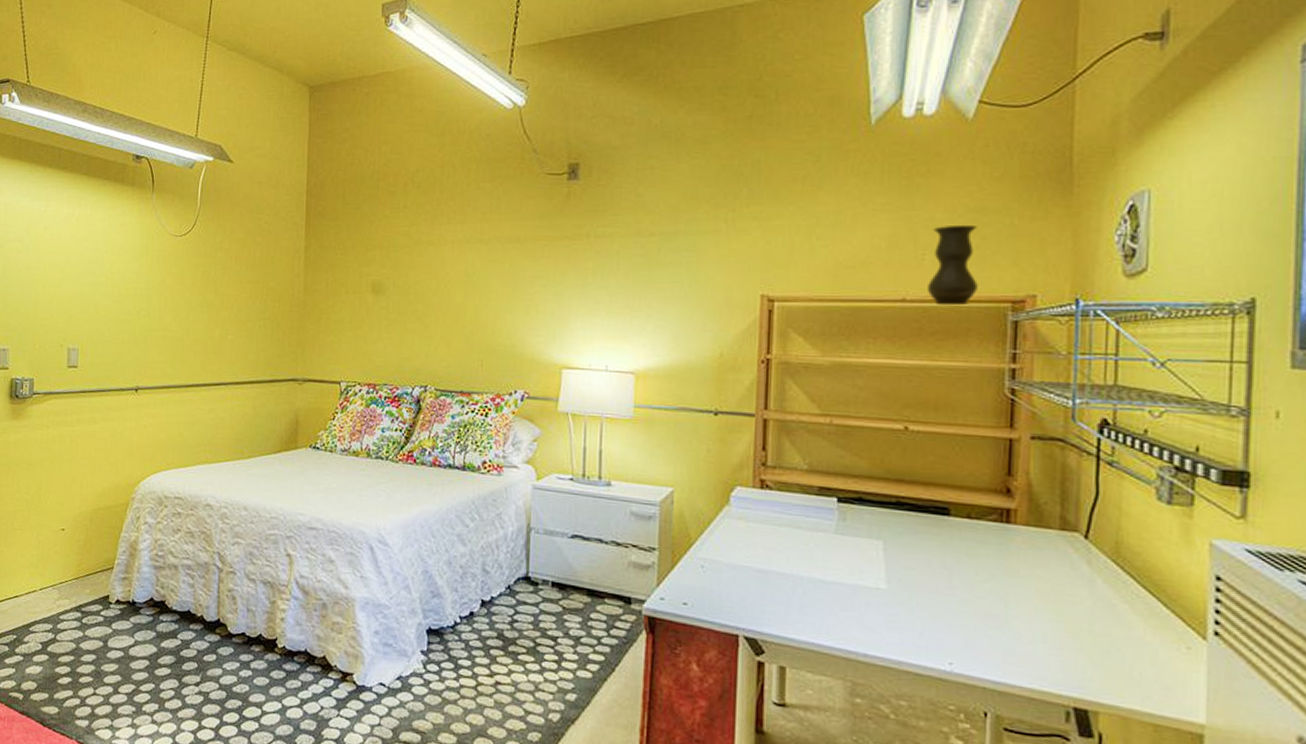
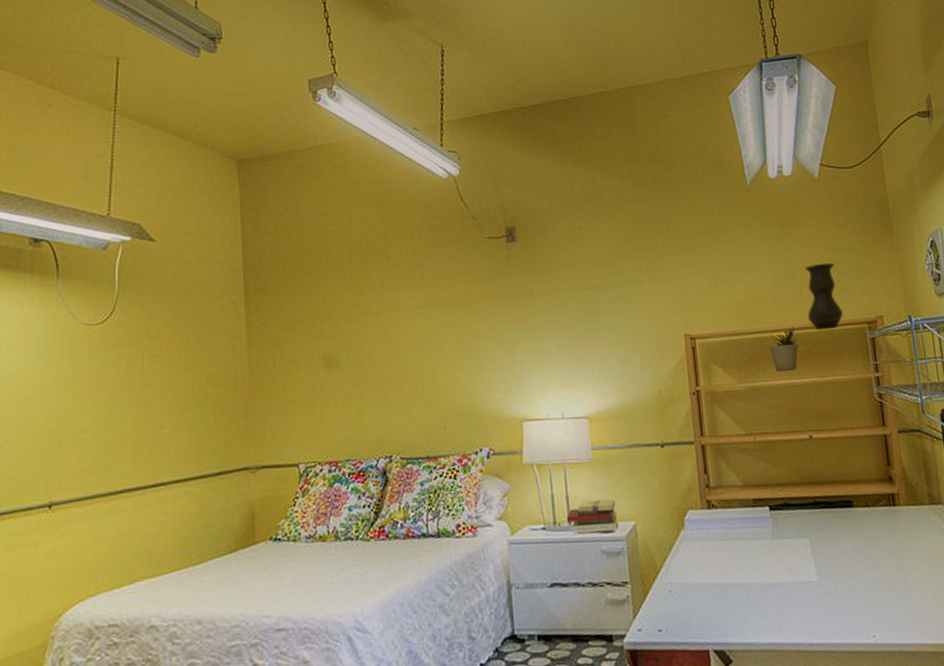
books: none [596,458,654,496] -> present [566,498,619,534]
potted plant: none [868,300,909,349] -> present [769,329,798,372]

